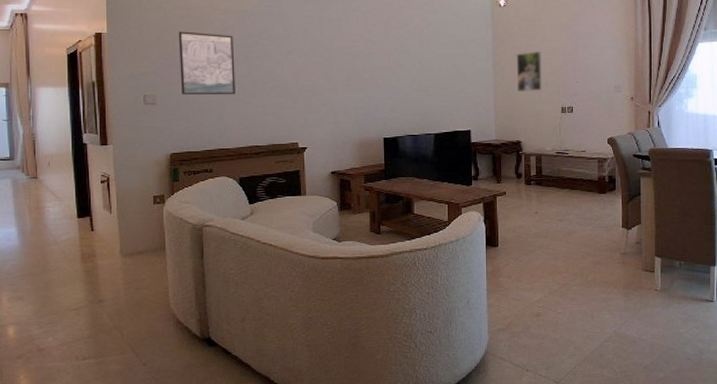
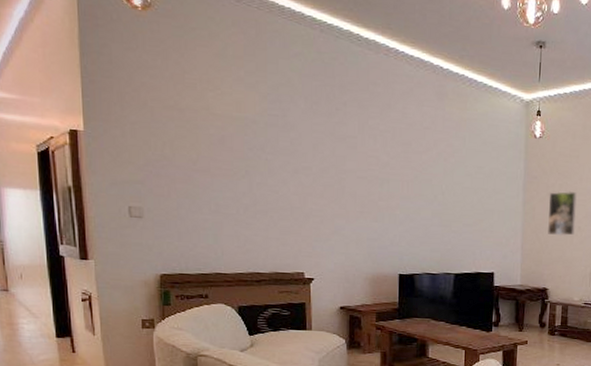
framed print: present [178,31,235,95] -> none [167,136,234,213]

